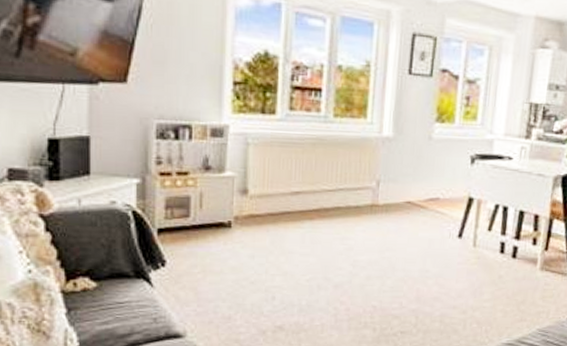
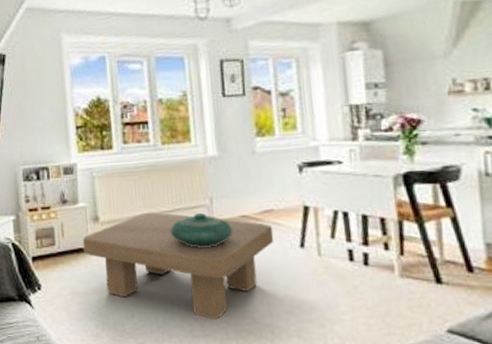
coffee table: none [224,189,436,303] -> present [82,212,274,319]
decorative bowl: none [329,194,396,231] -> present [170,212,234,247]

